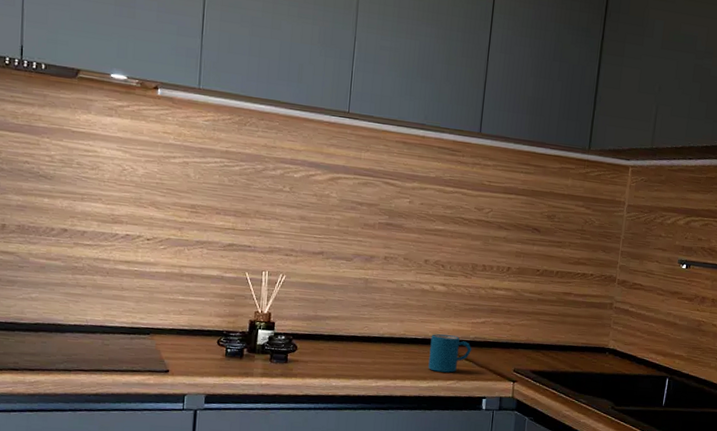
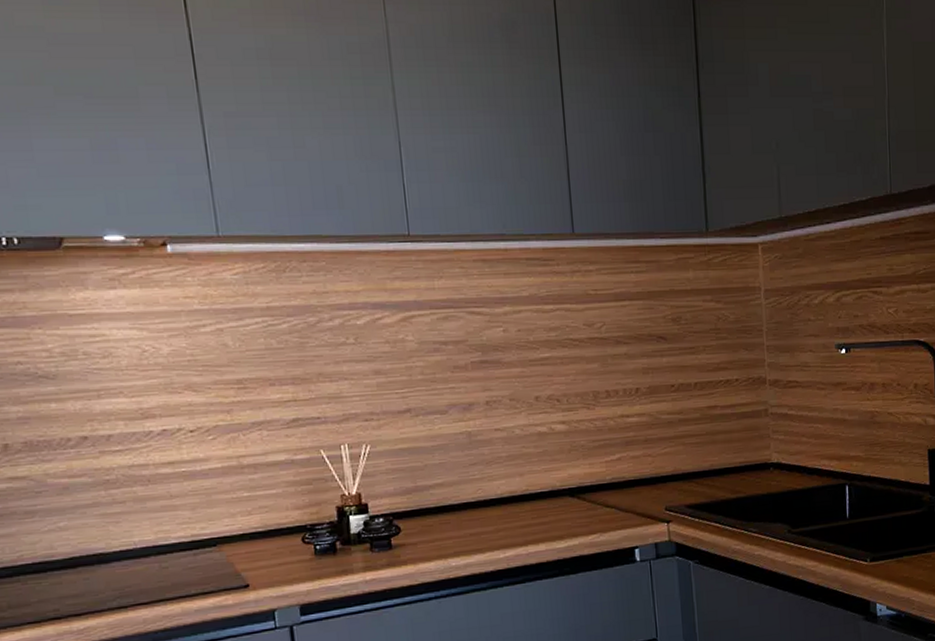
mug: present [428,334,472,373] -> none [559,480,612,527]

